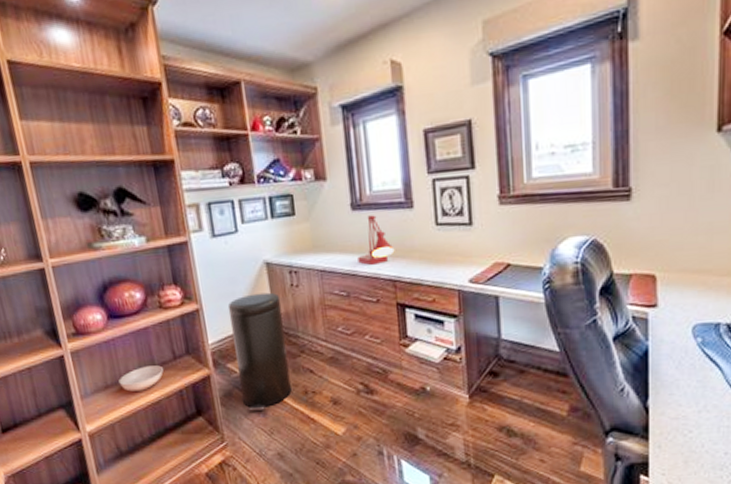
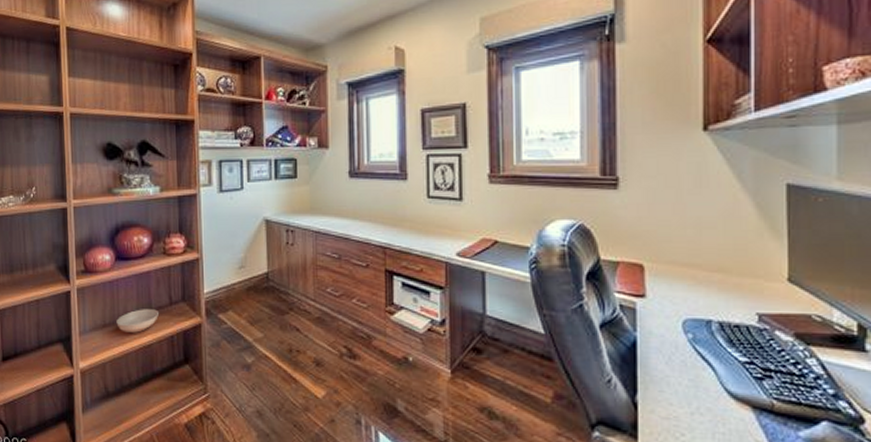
pedal bin: present [227,292,292,411] -> none [226,248,277,364]
desk lamp: present [357,215,395,266] -> none [351,184,387,232]

